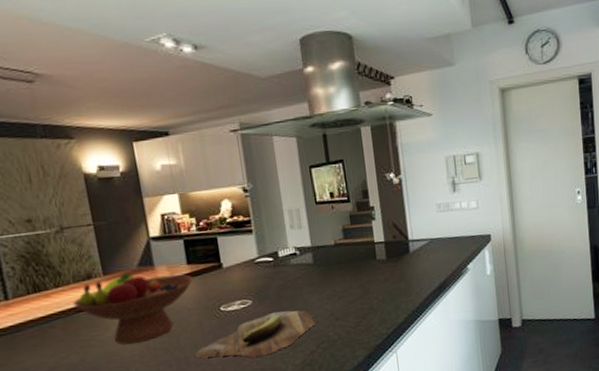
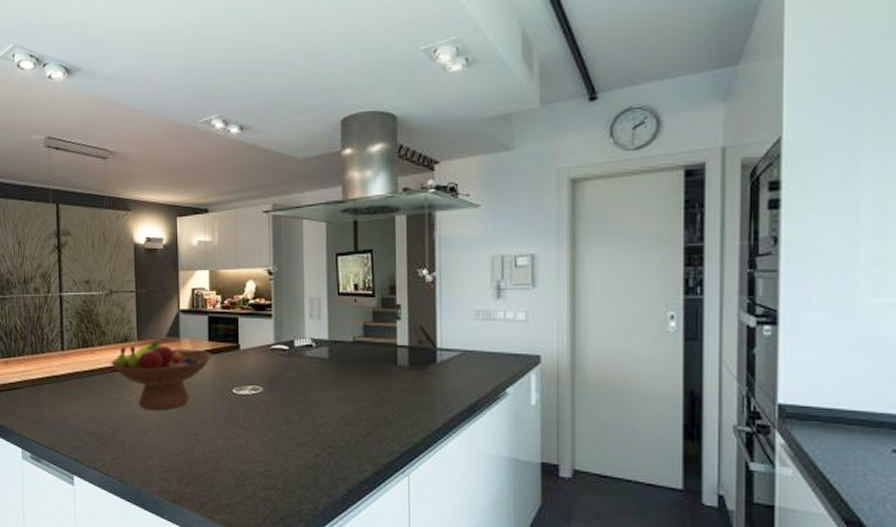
cutting board: present [195,310,315,360] -> none [204,403,323,450]

